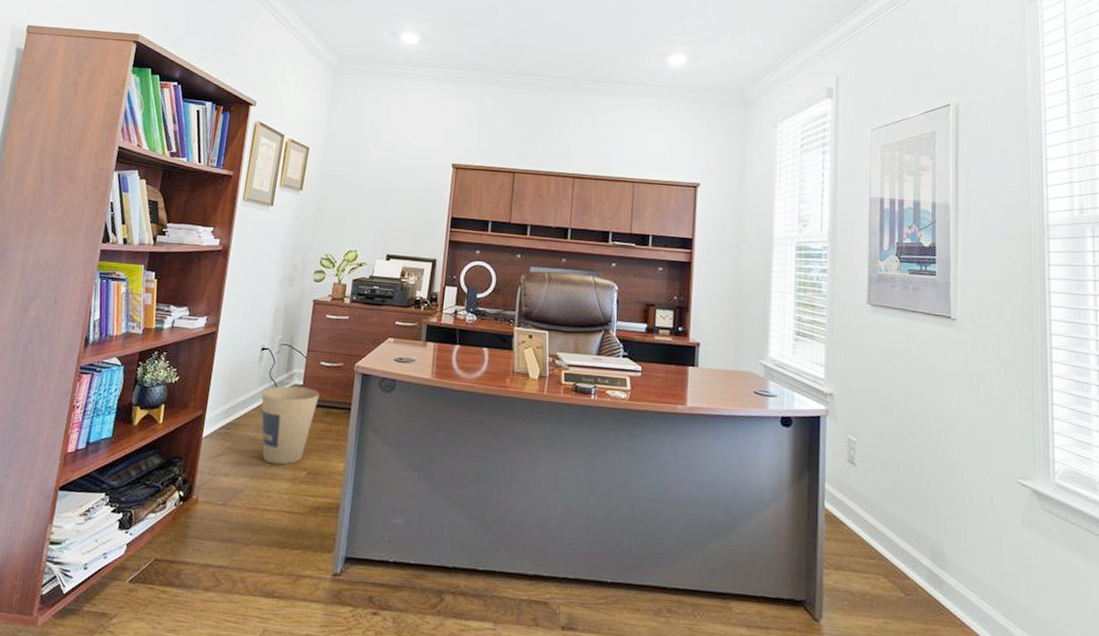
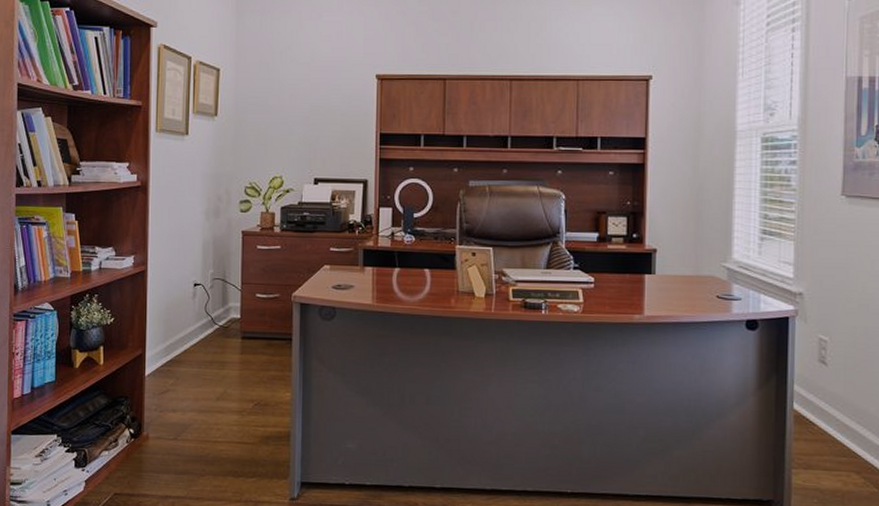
trash can: present [261,385,320,465] -> none [199,320,259,398]

